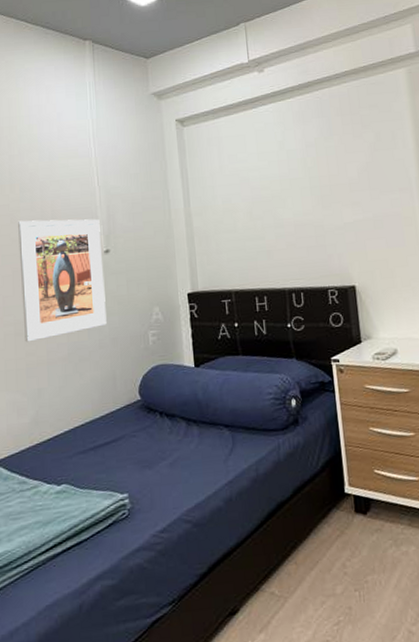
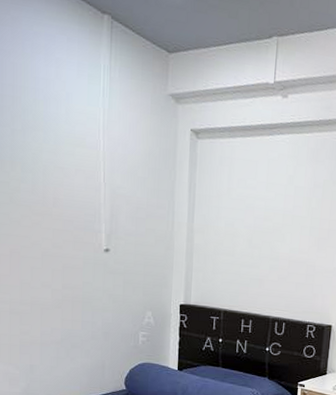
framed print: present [18,219,107,343] -> none [18,201,102,322]

